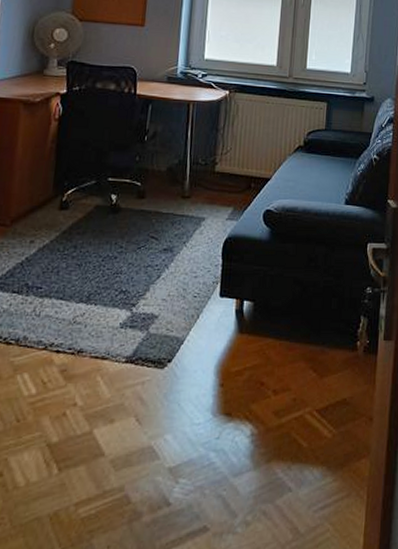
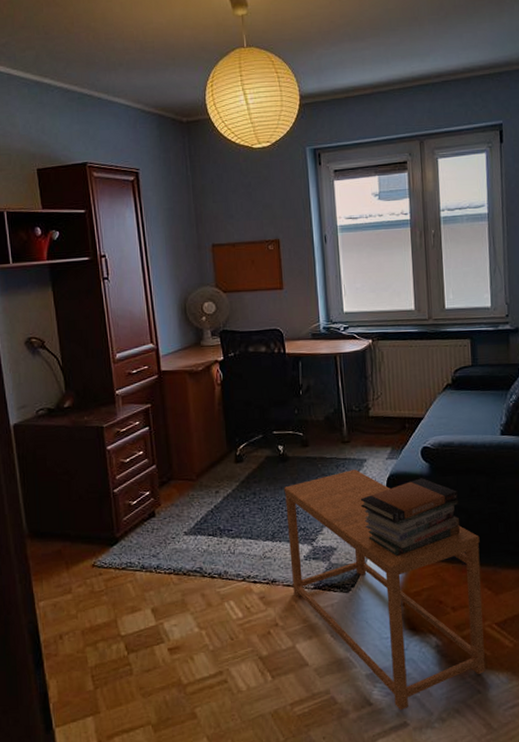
side table: none [101,228,312,513] -> present [284,470,486,711]
book stack: none [191,243,295,330] -> present [360,478,460,557]

